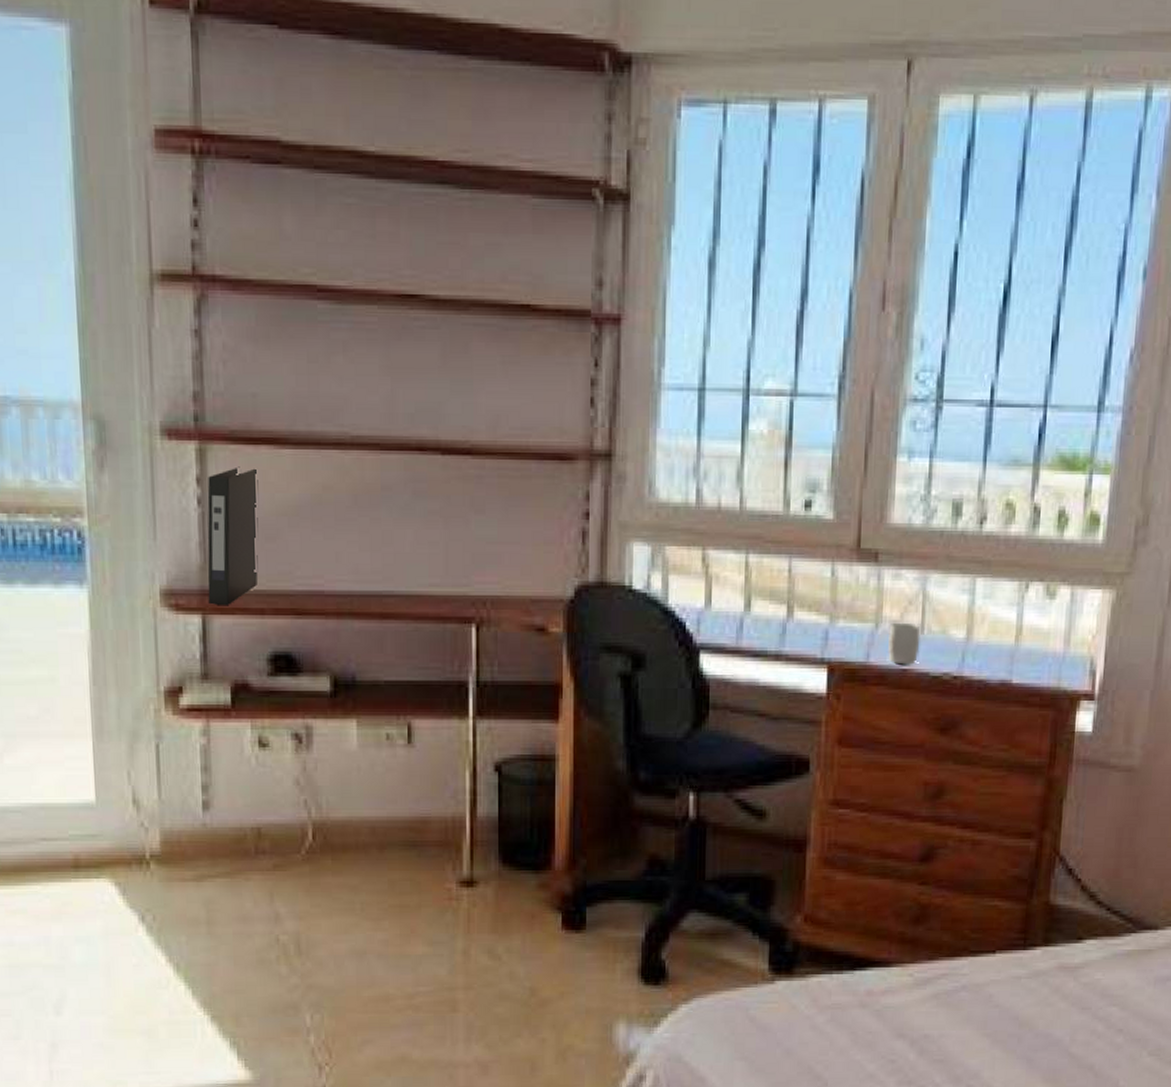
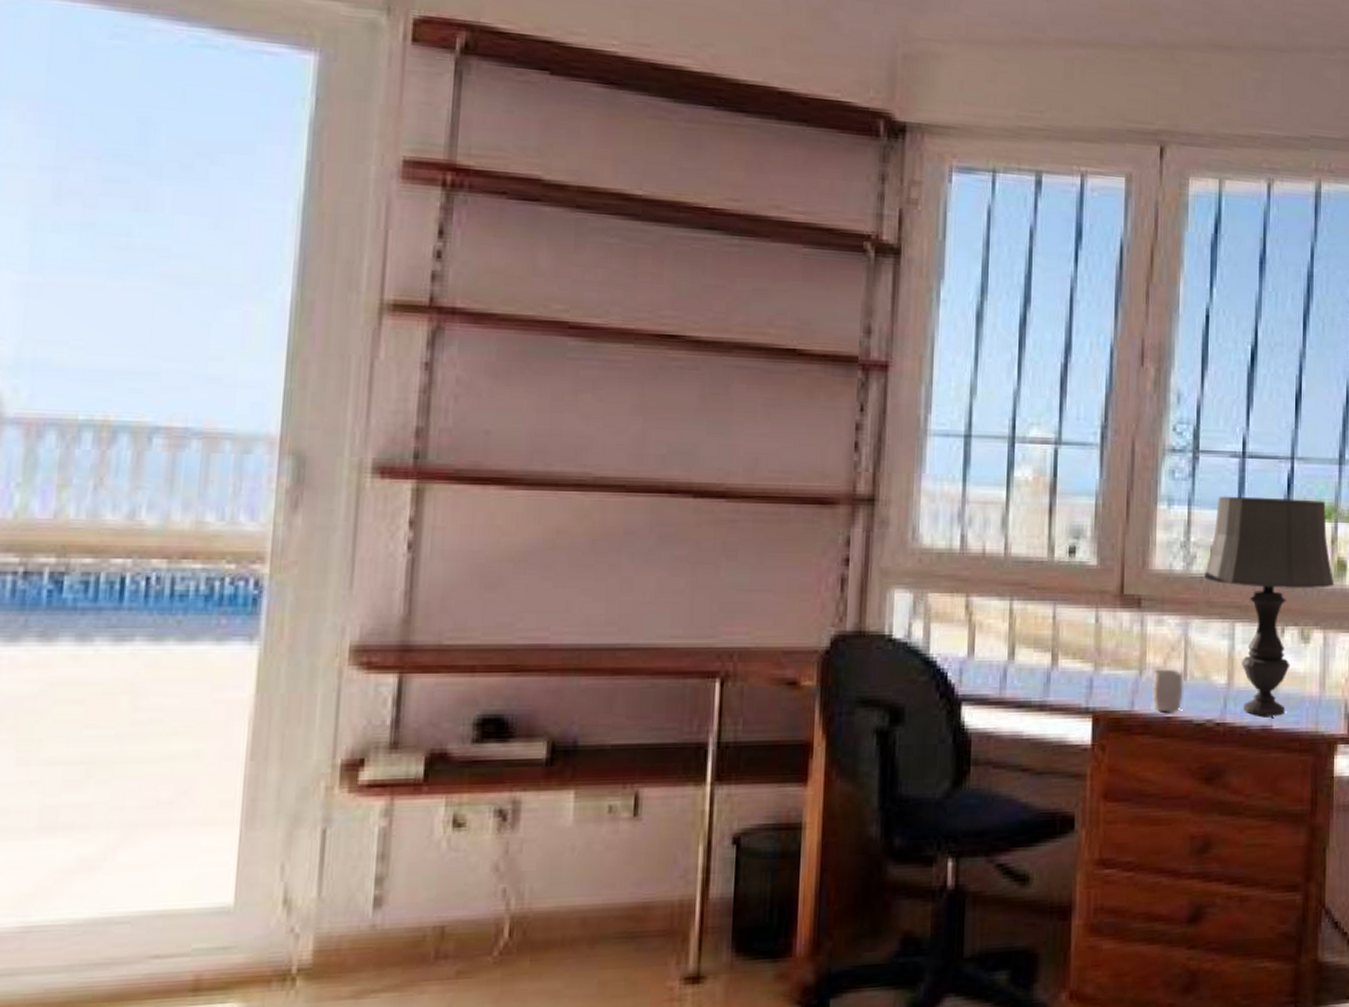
binder: present [207,466,259,605] -> none [408,508,483,662]
table lamp: none [945,447,1086,671] -> present [1204,496,1335,716]

